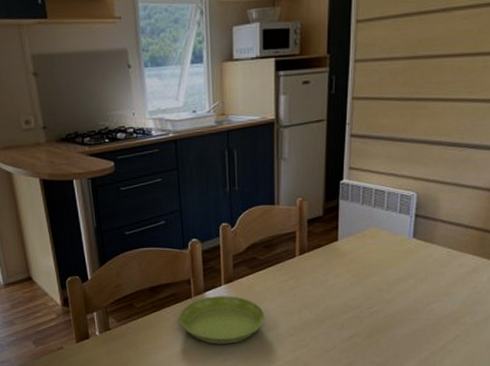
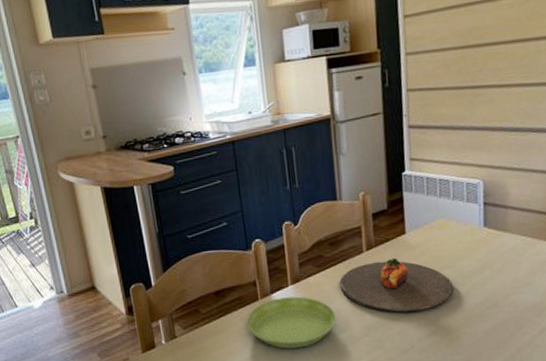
plate: none [271,263,378,316] -> present [340,257,453,313]

